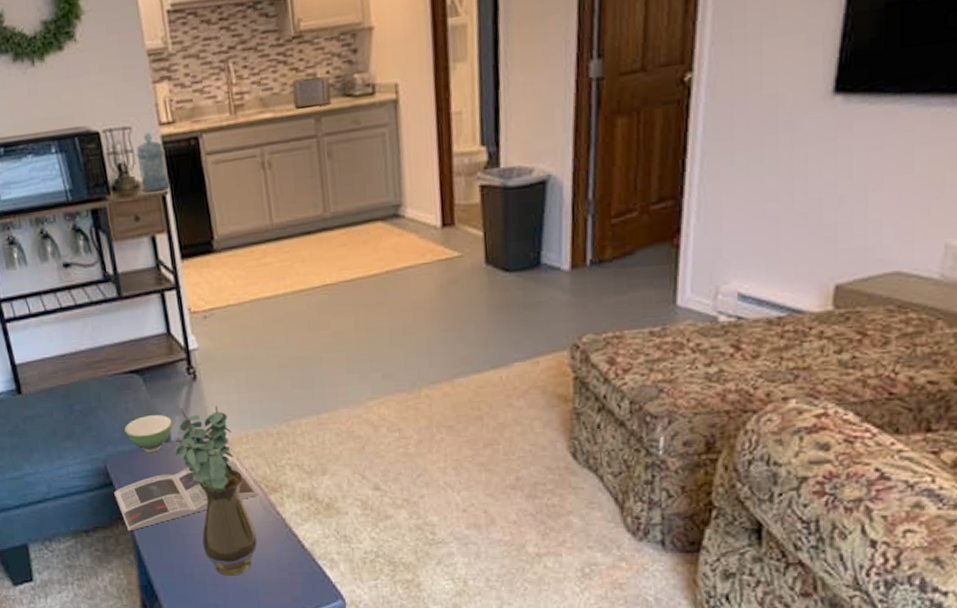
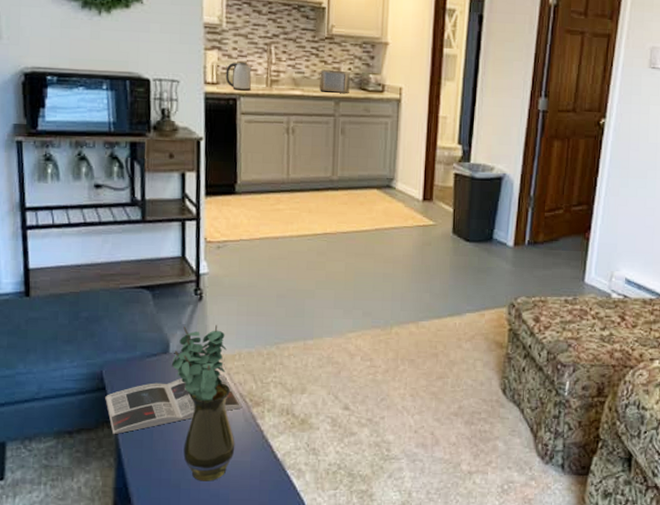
bowl: present [124,414,173,453] -> none [126,327,173,362]
canister: present [136,133,169,193] -> none [180,88,206,137]
kettle: none [180,89,214,128] -> present [225,62,252,92]

